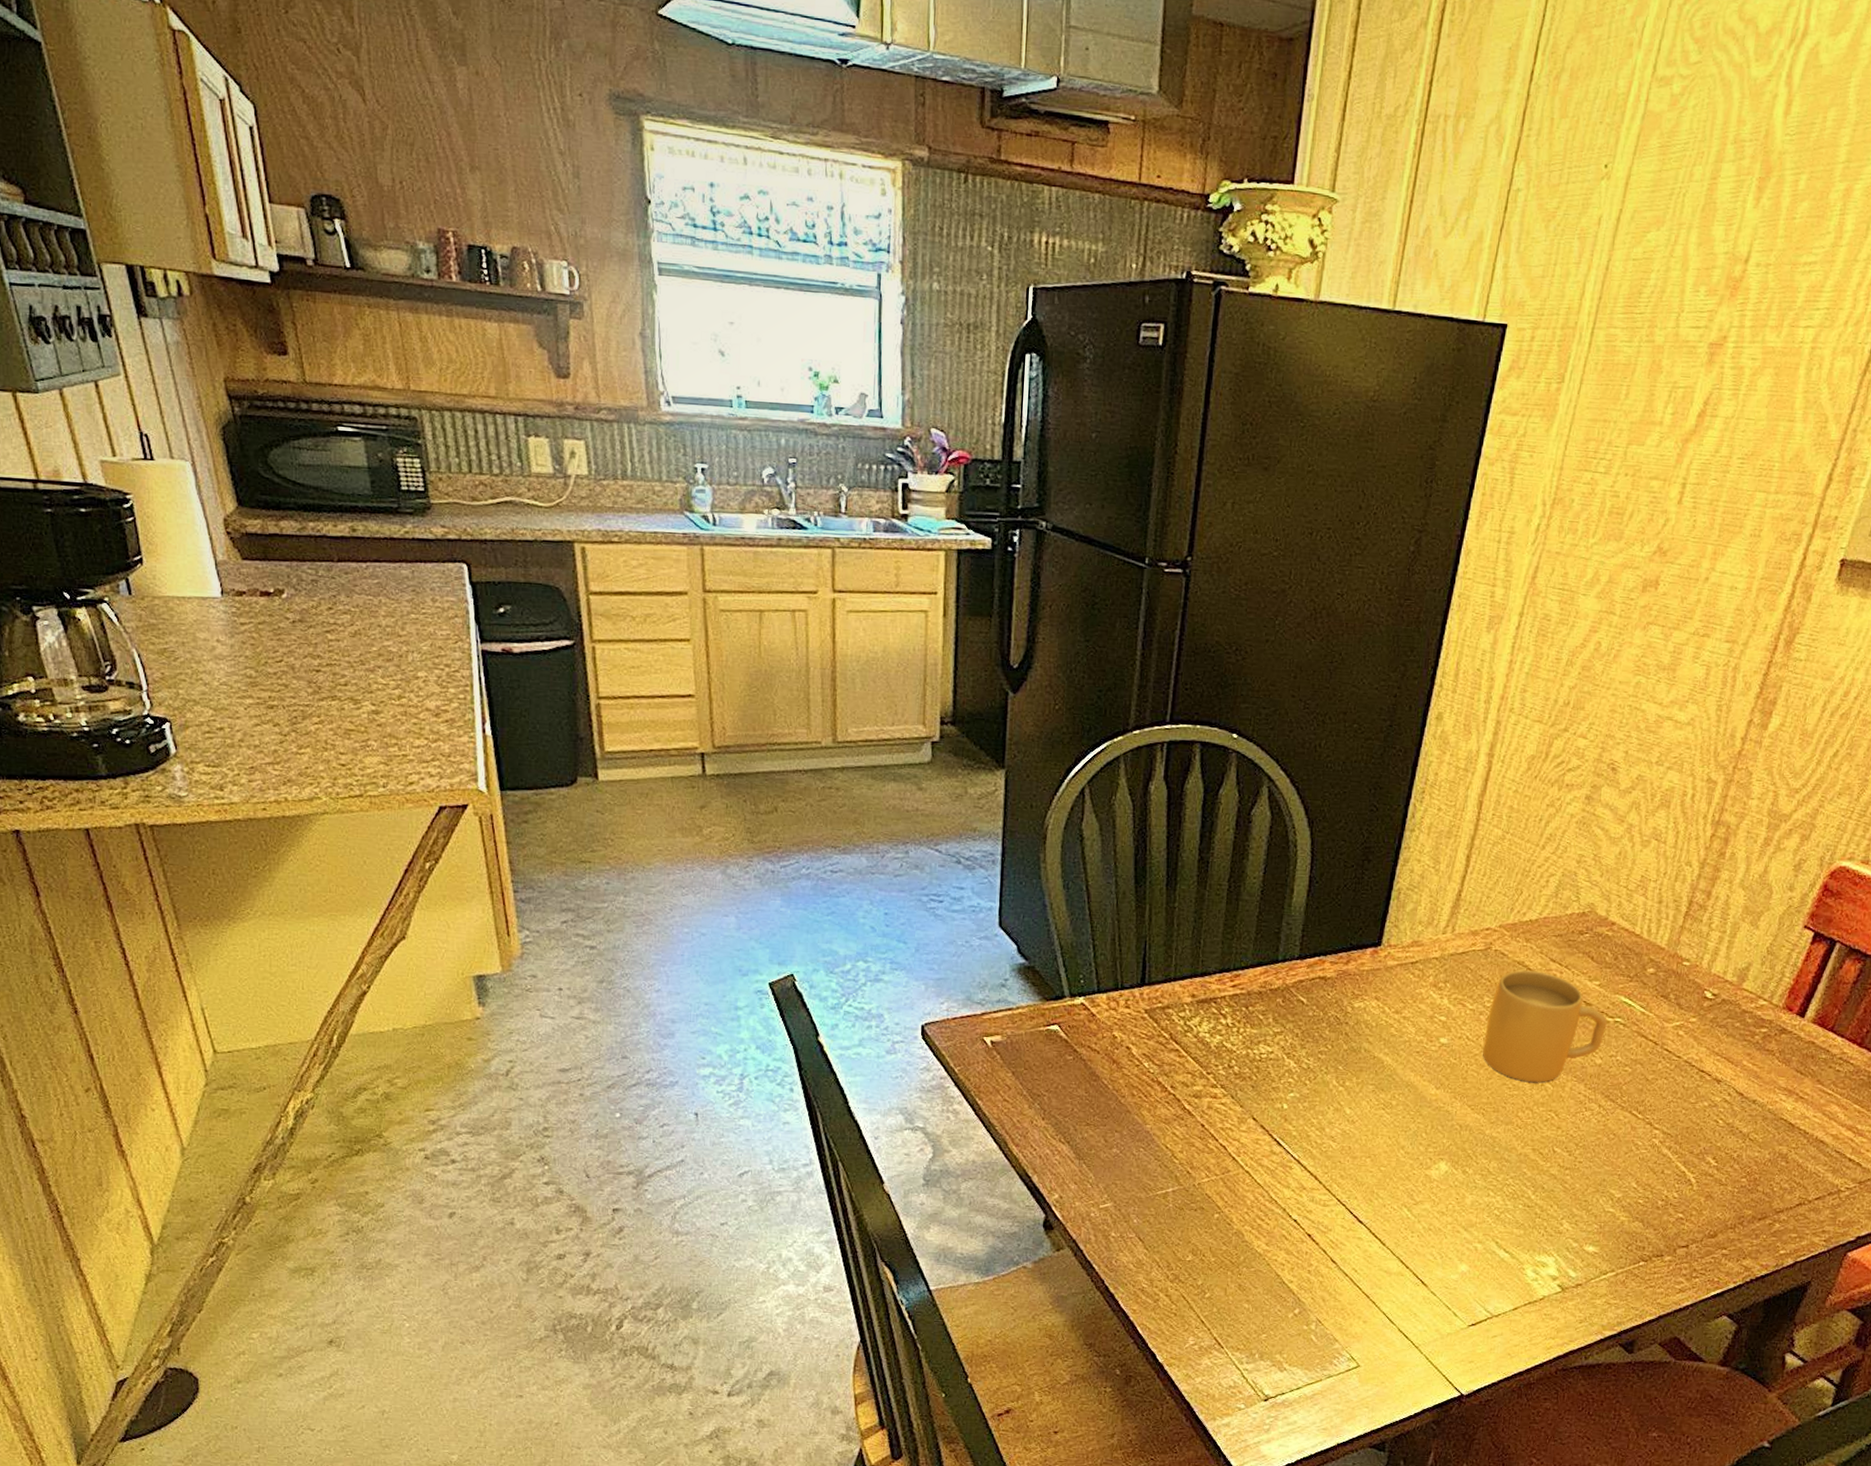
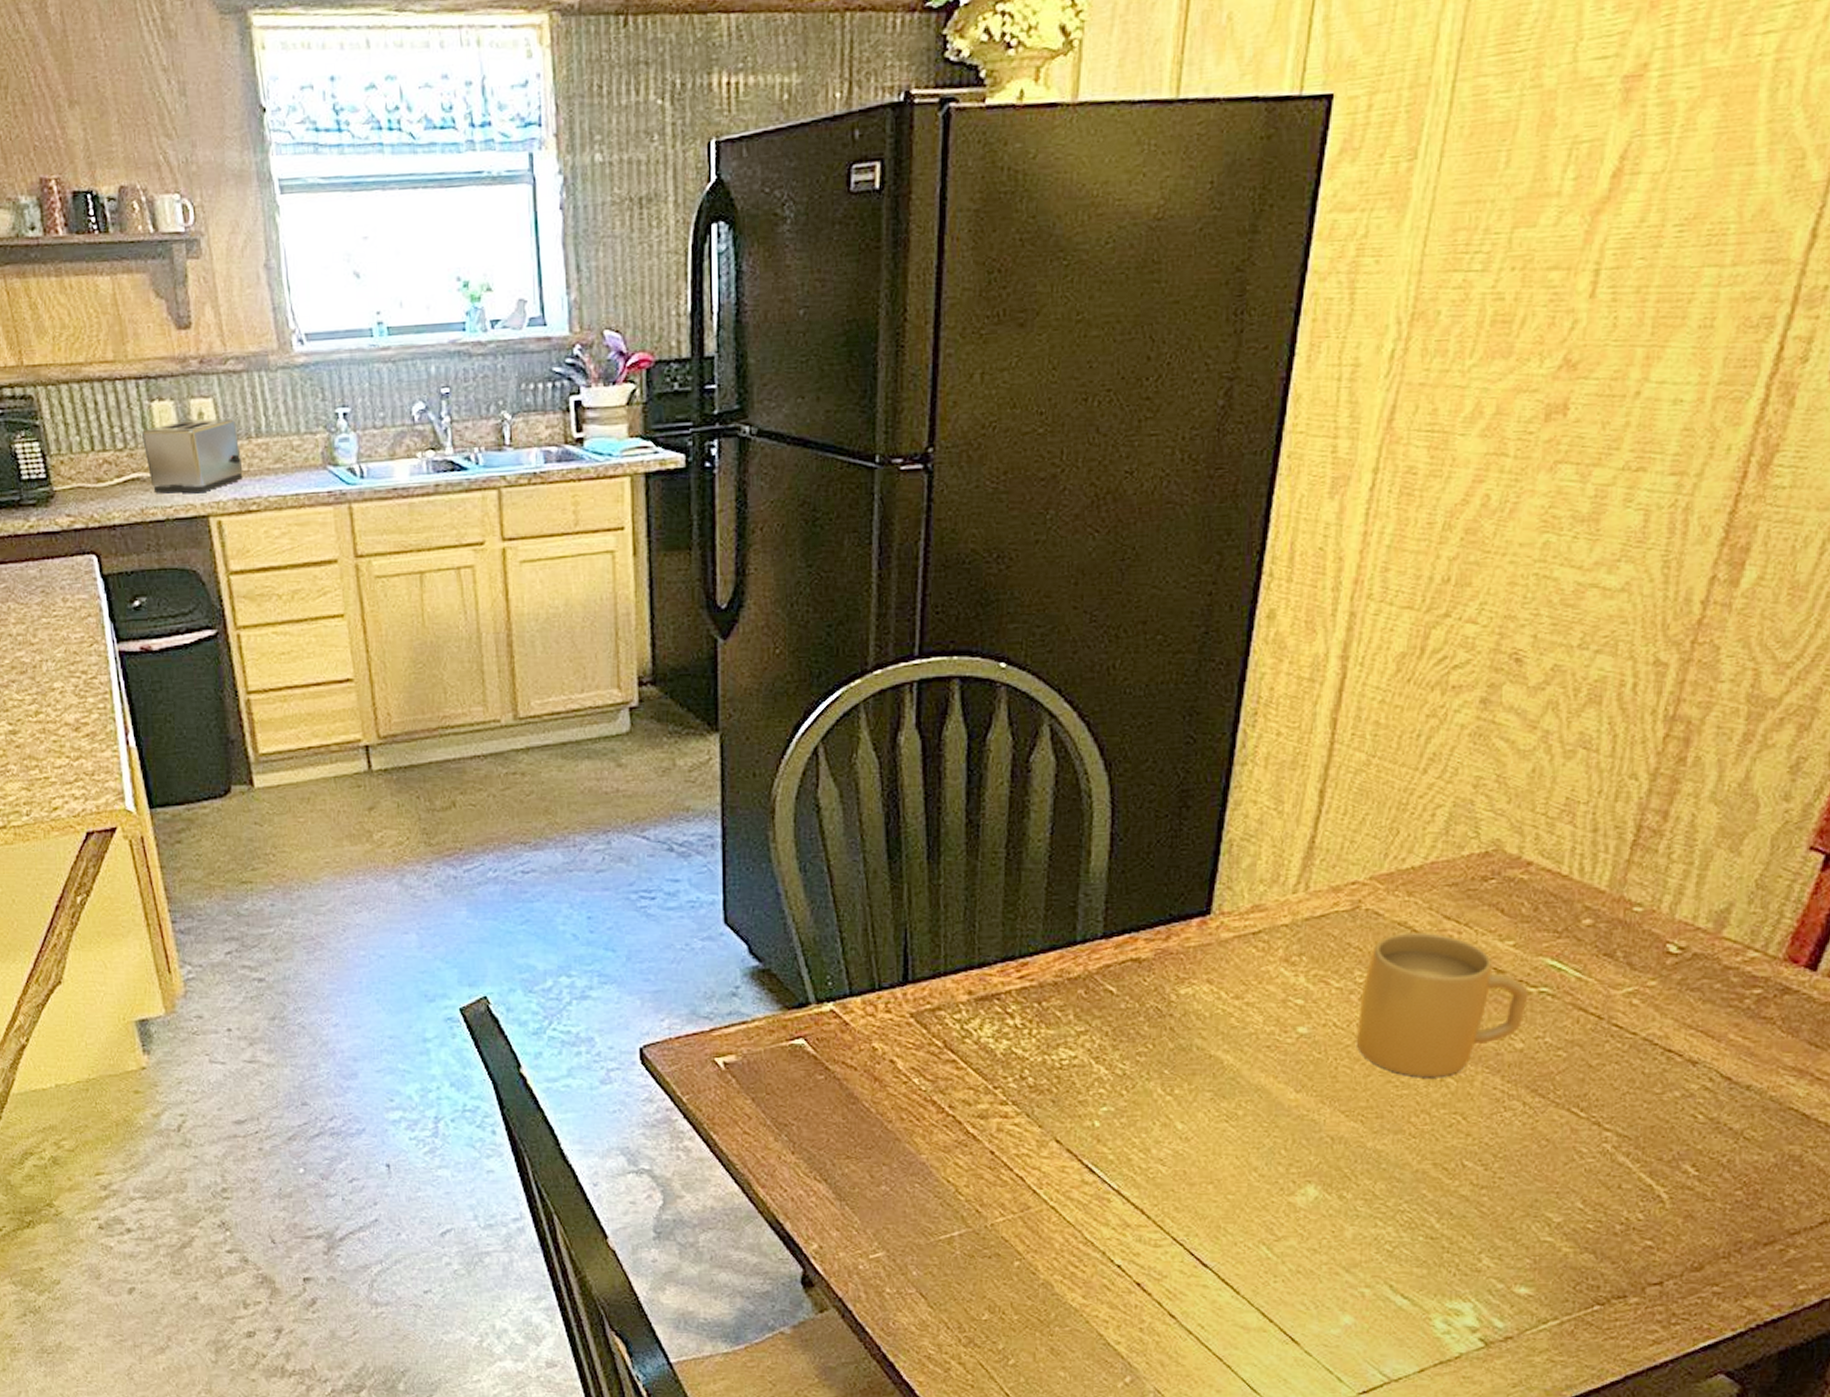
toaster: none [517,456,608,522] -> present [142,418,243,494]

